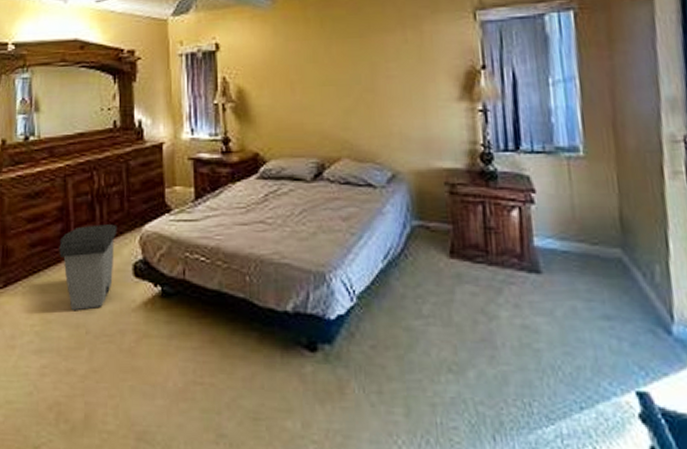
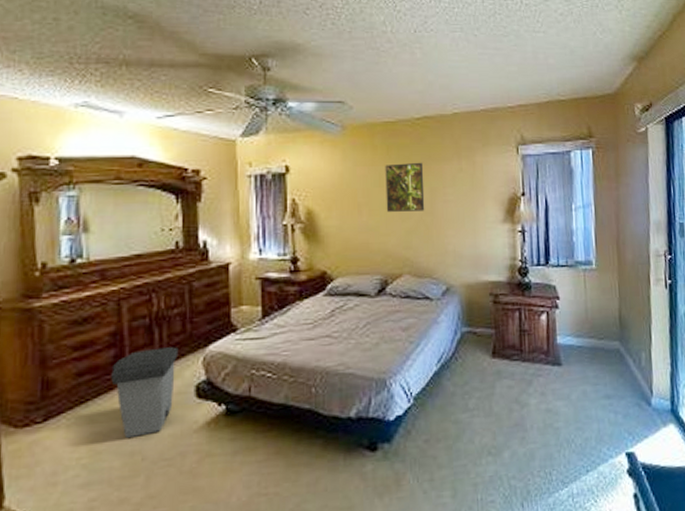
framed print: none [319,34,365,90] -> present [385,162,425,212]

